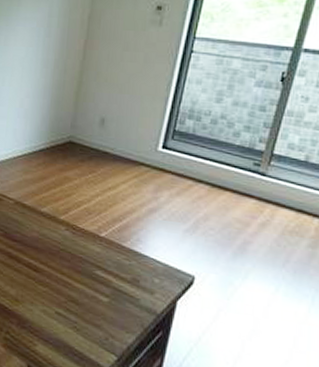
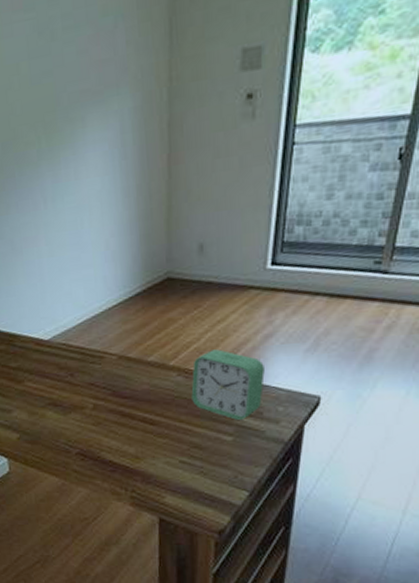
alarm clock: none [75,212,146,284] -> present [191,349,265,420]

